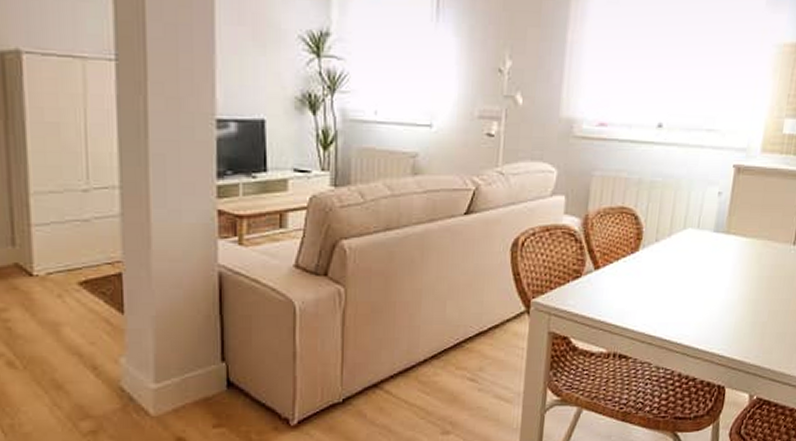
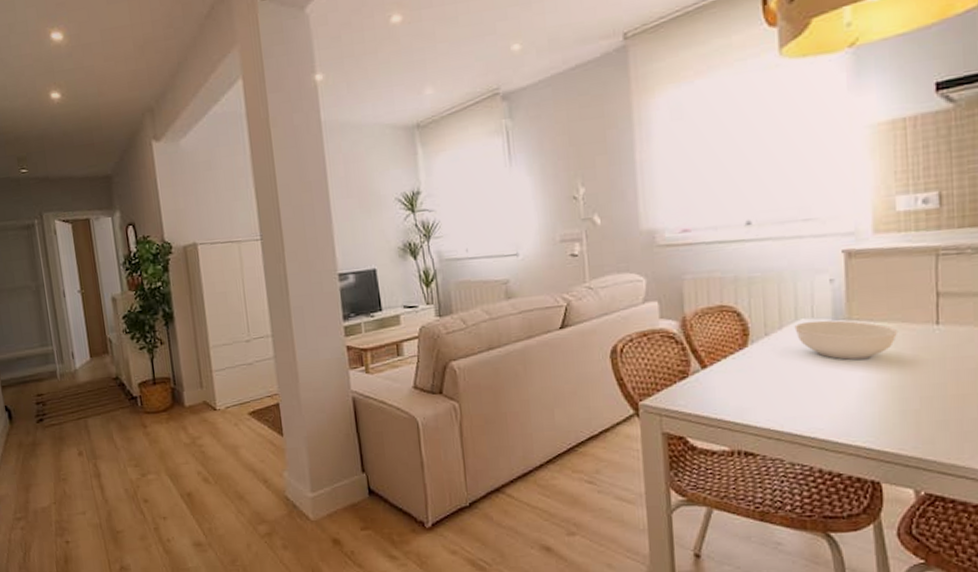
bowl: none [681,231,764,271] -> present [794,320,899,360]

